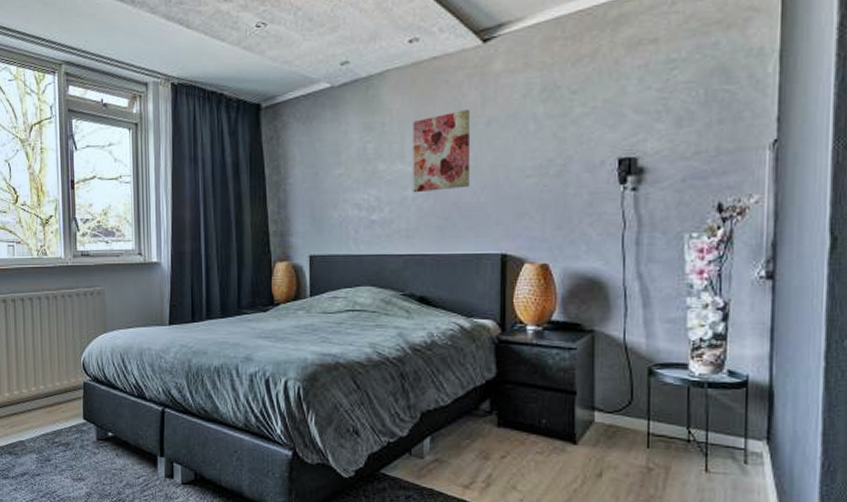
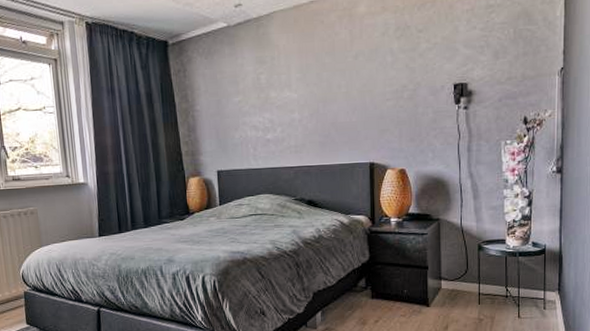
wall art: present [413,110,469,193] -> none [296,46,343,116]

